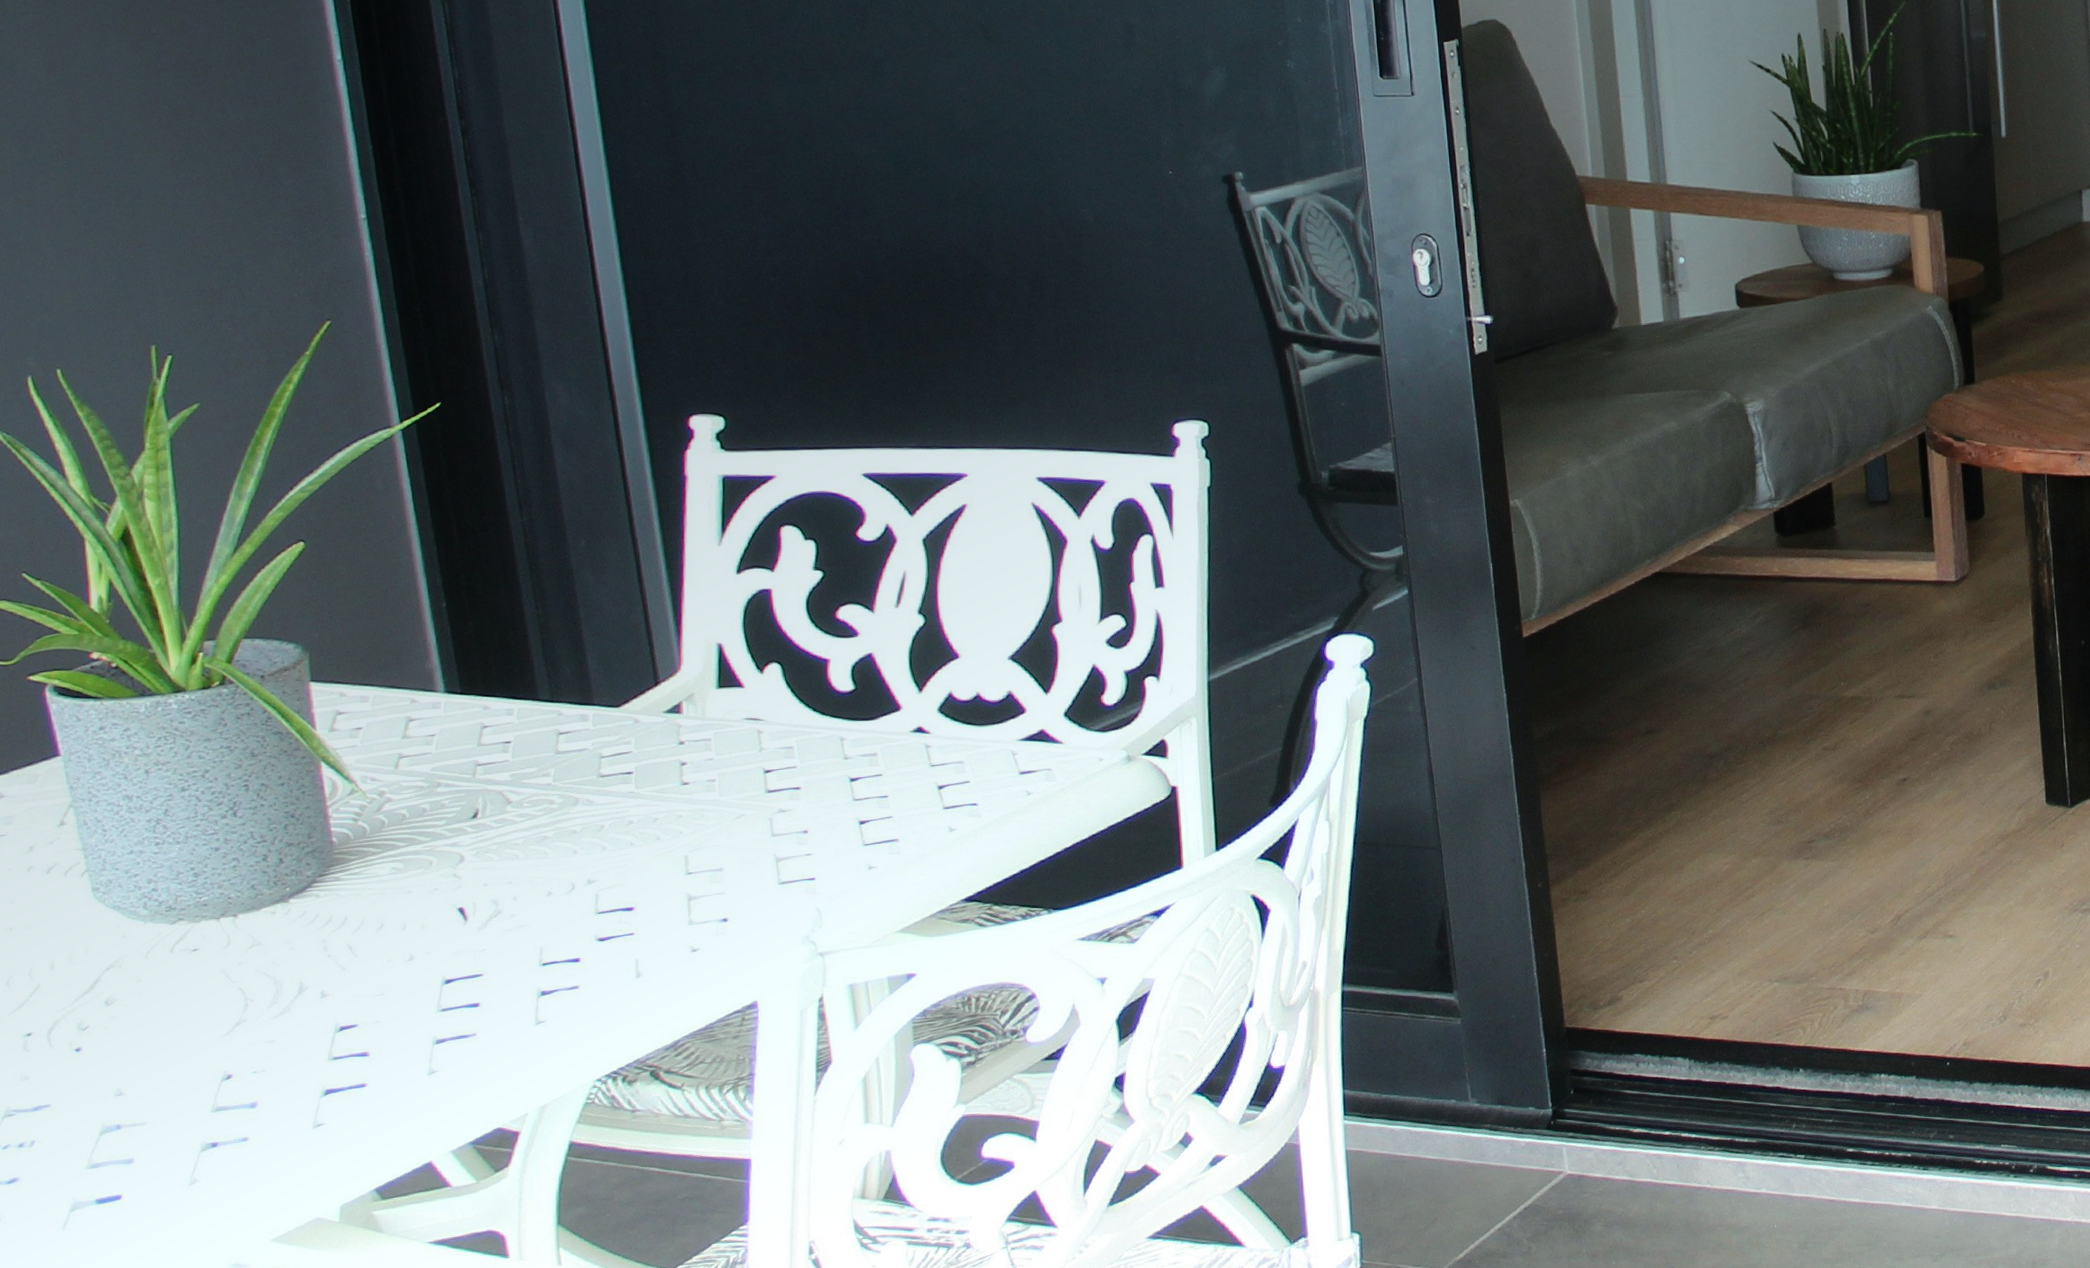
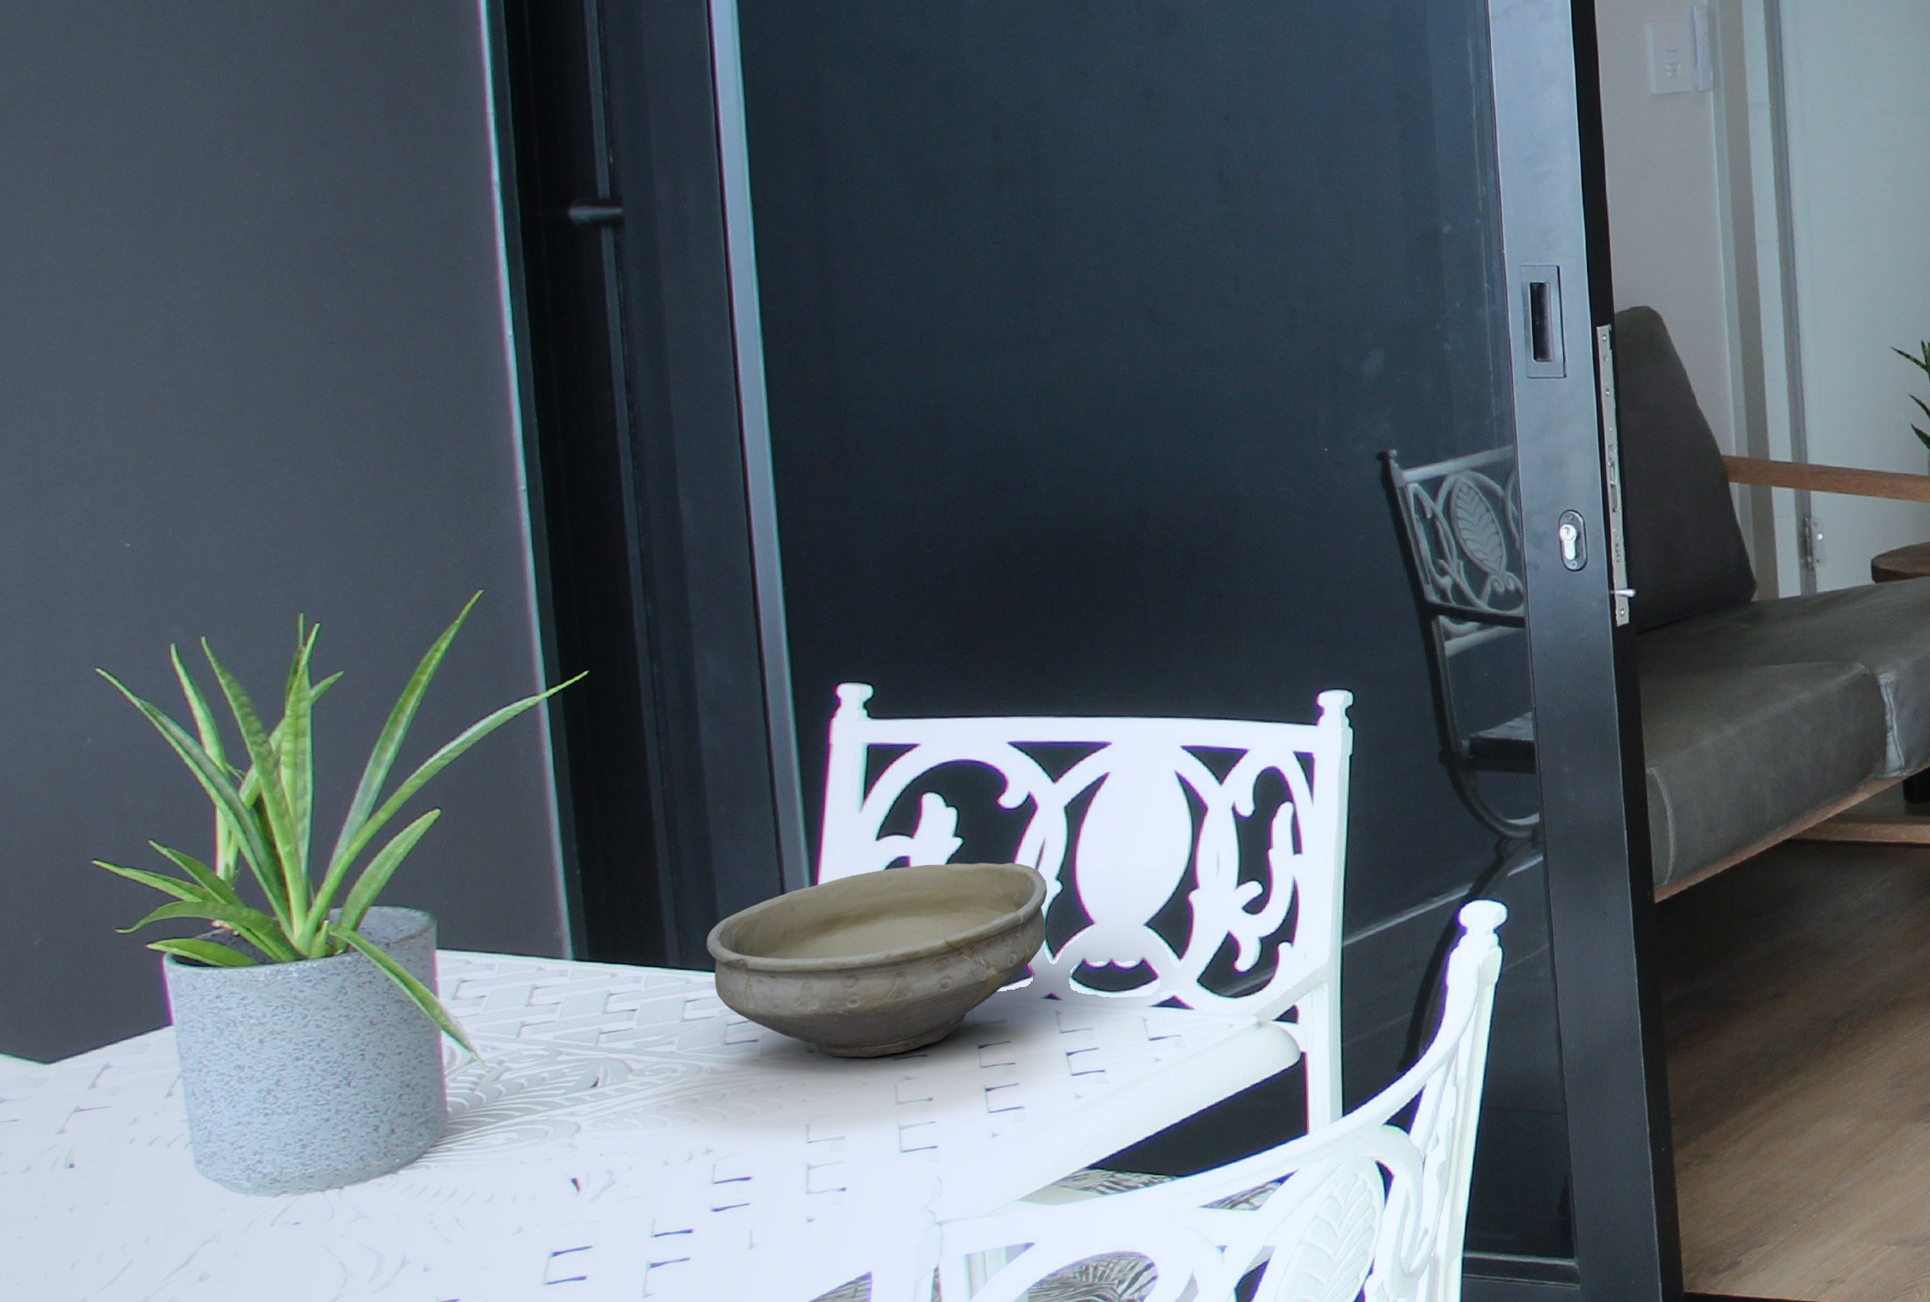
bowl: none [574,596,912,791] -> present [705,862,1047,1058]

